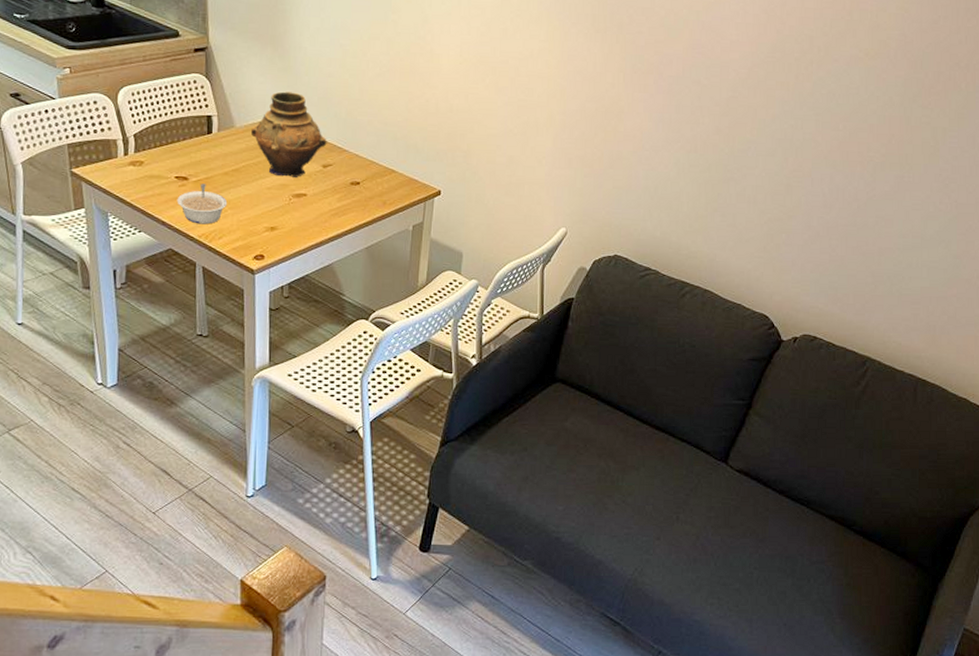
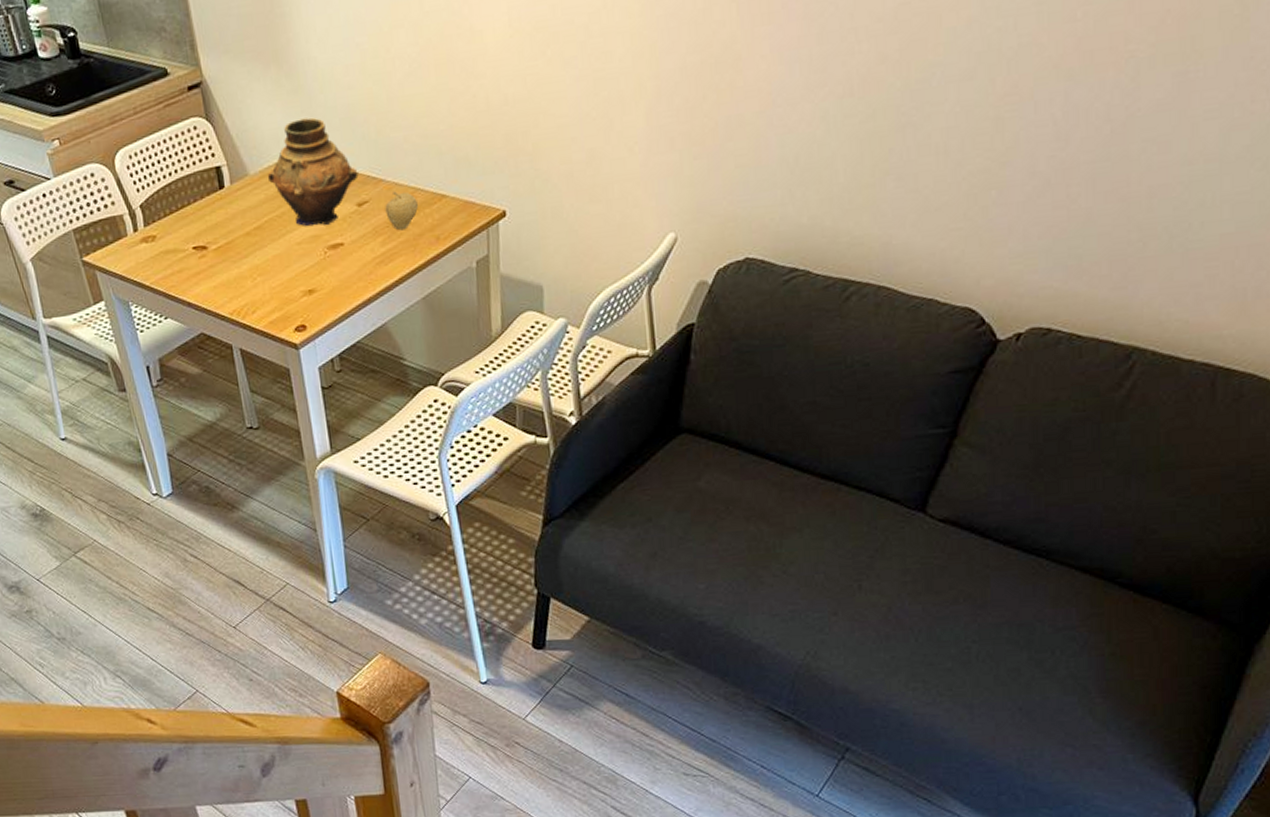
legume: present [177,184,228,225] -> none [199,250,256,300]
fruit: none [345,161,373,192] -> present [385,191,419,231]

